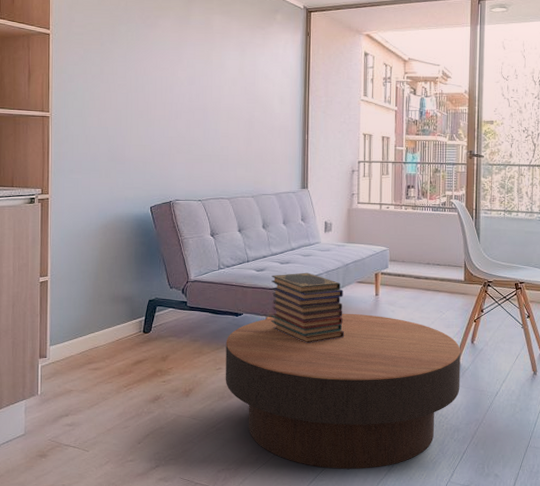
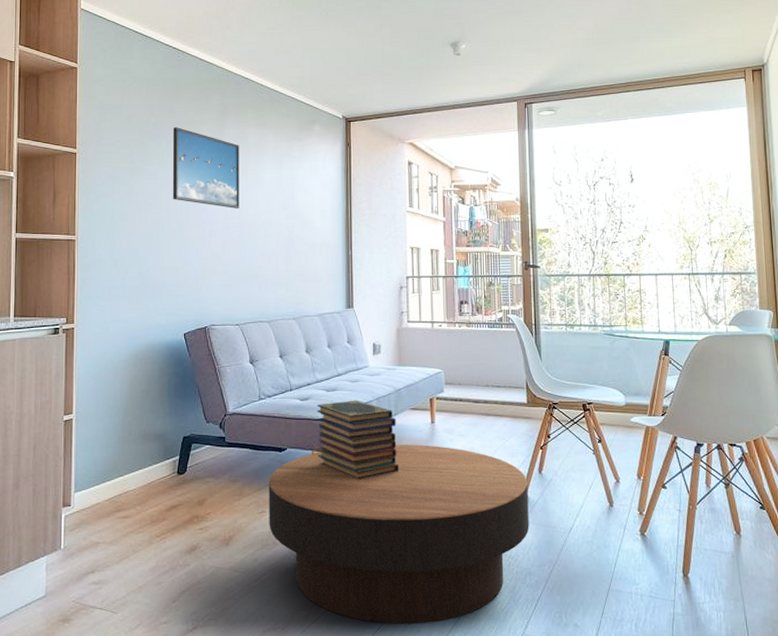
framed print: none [141,12,205,92] -> present [173,127,239,209]

